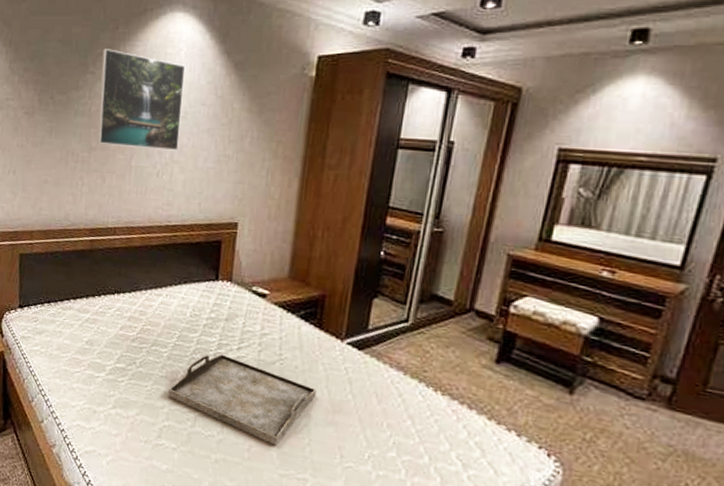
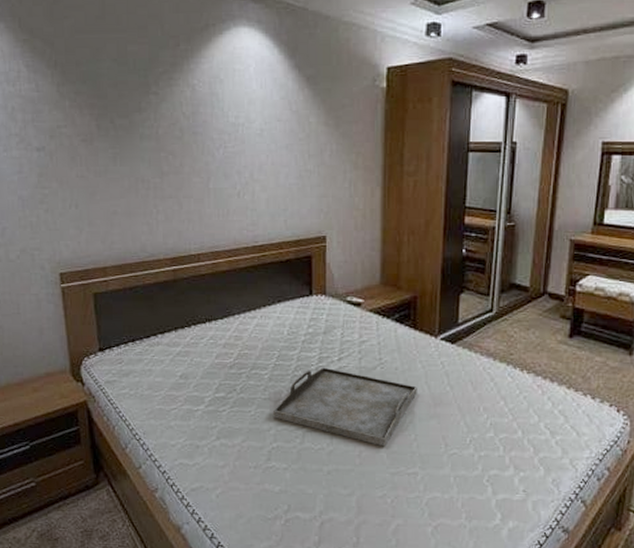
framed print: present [97,49,186,151] -> none [164,67,258,170]

